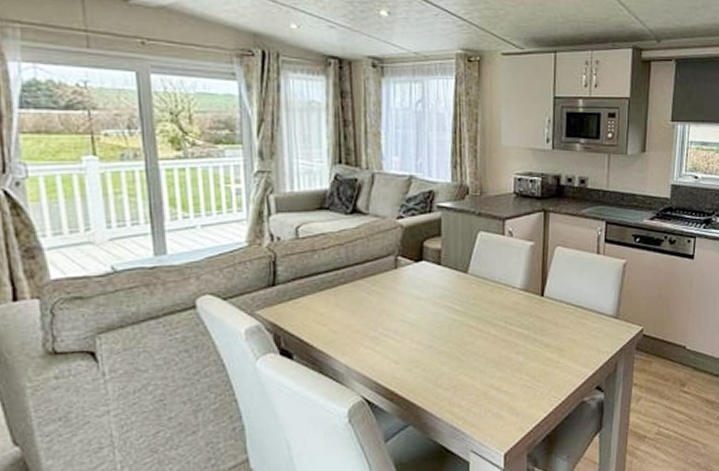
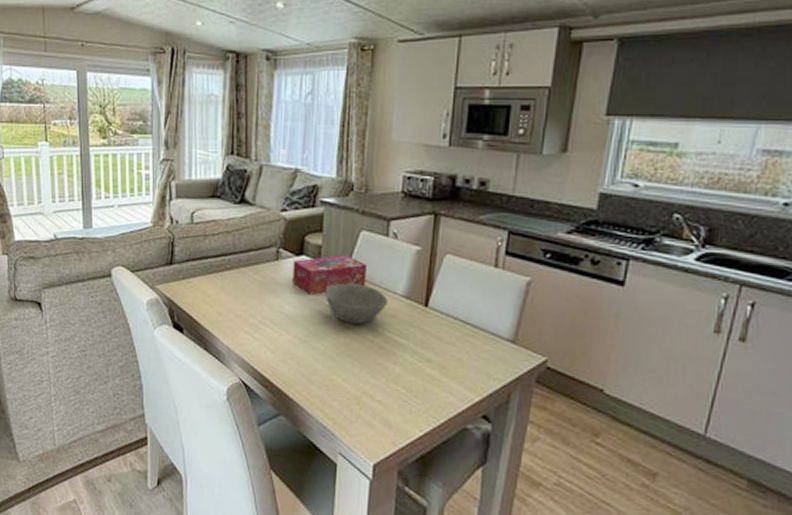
tissue box: none [413,256,486,299] -> present [293,255,366,295]
bowl: none [447,283,507,323] -> present [324,283,387,325]

